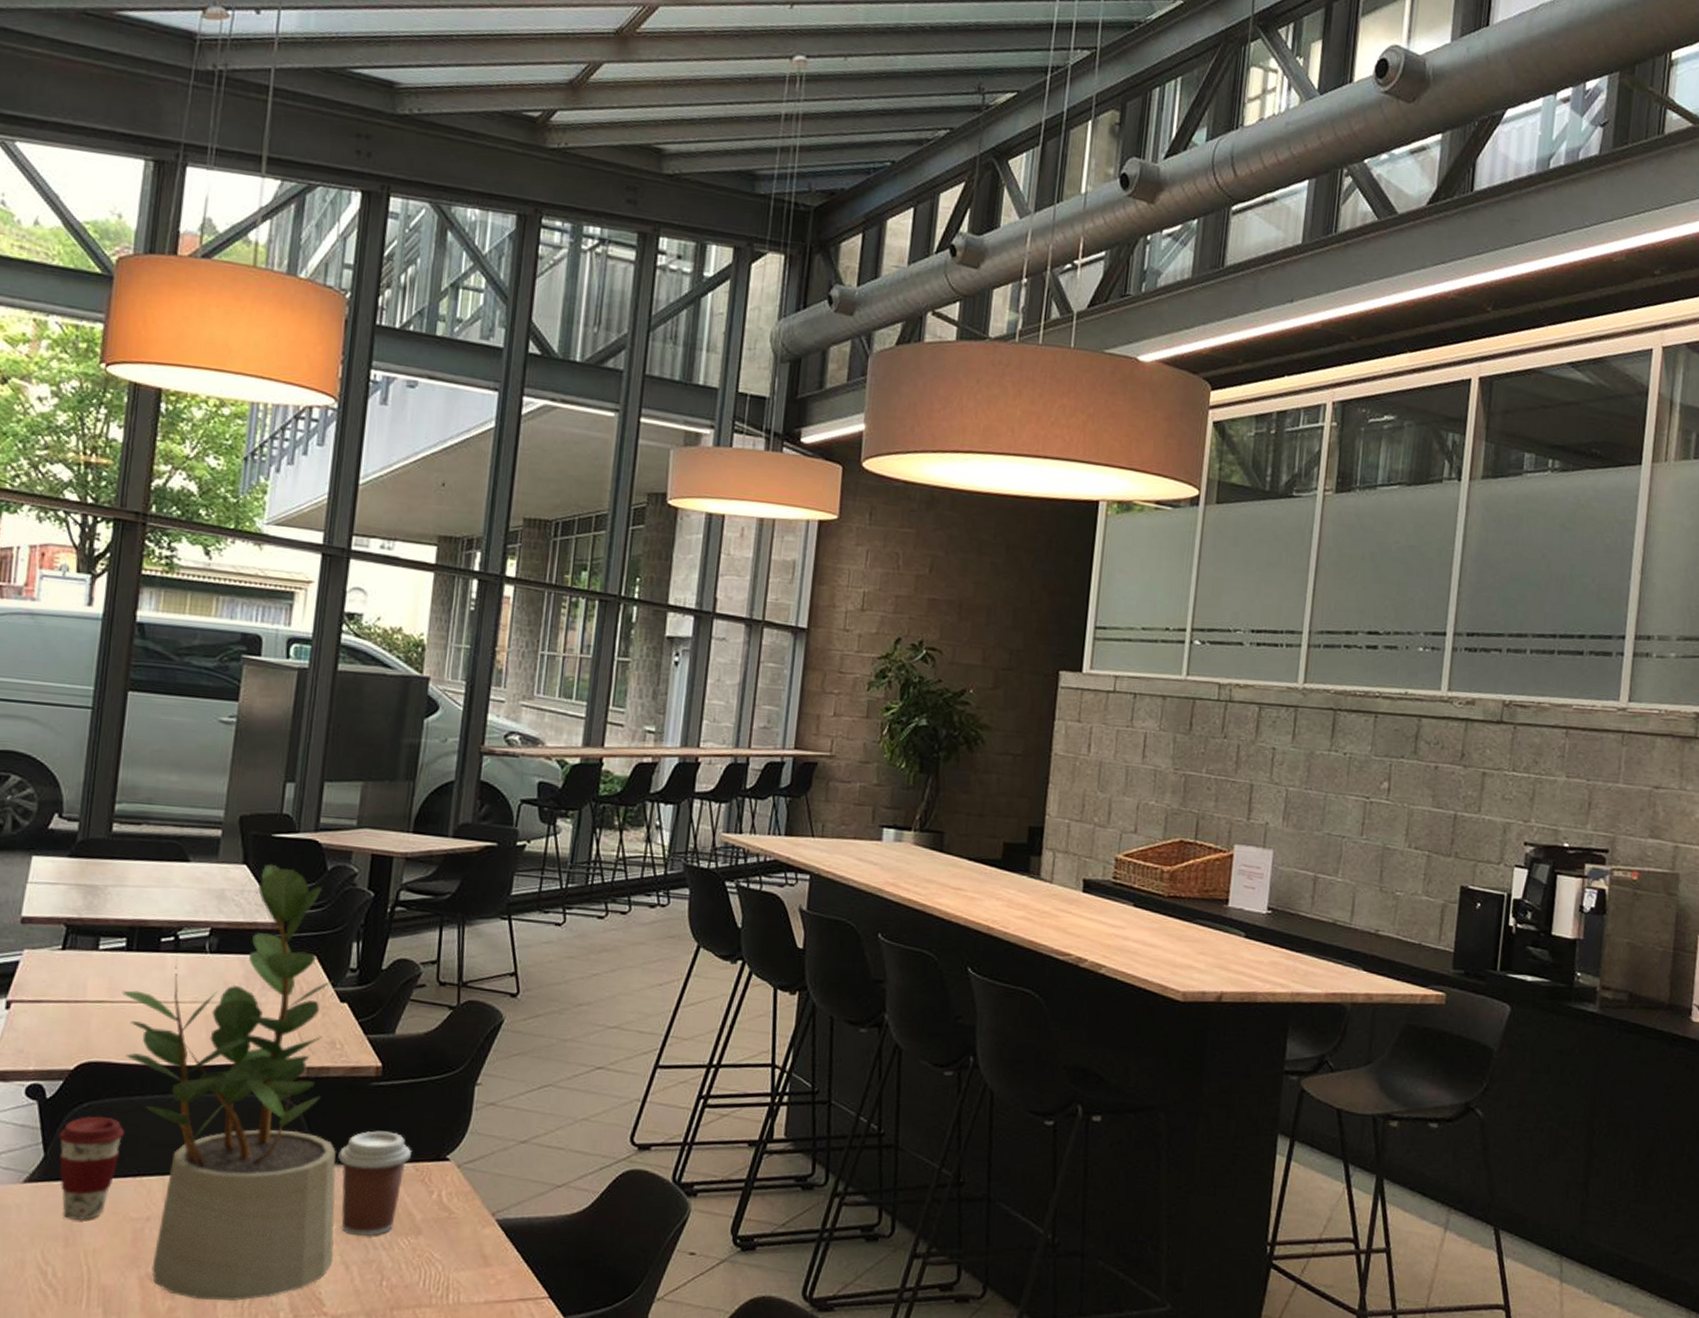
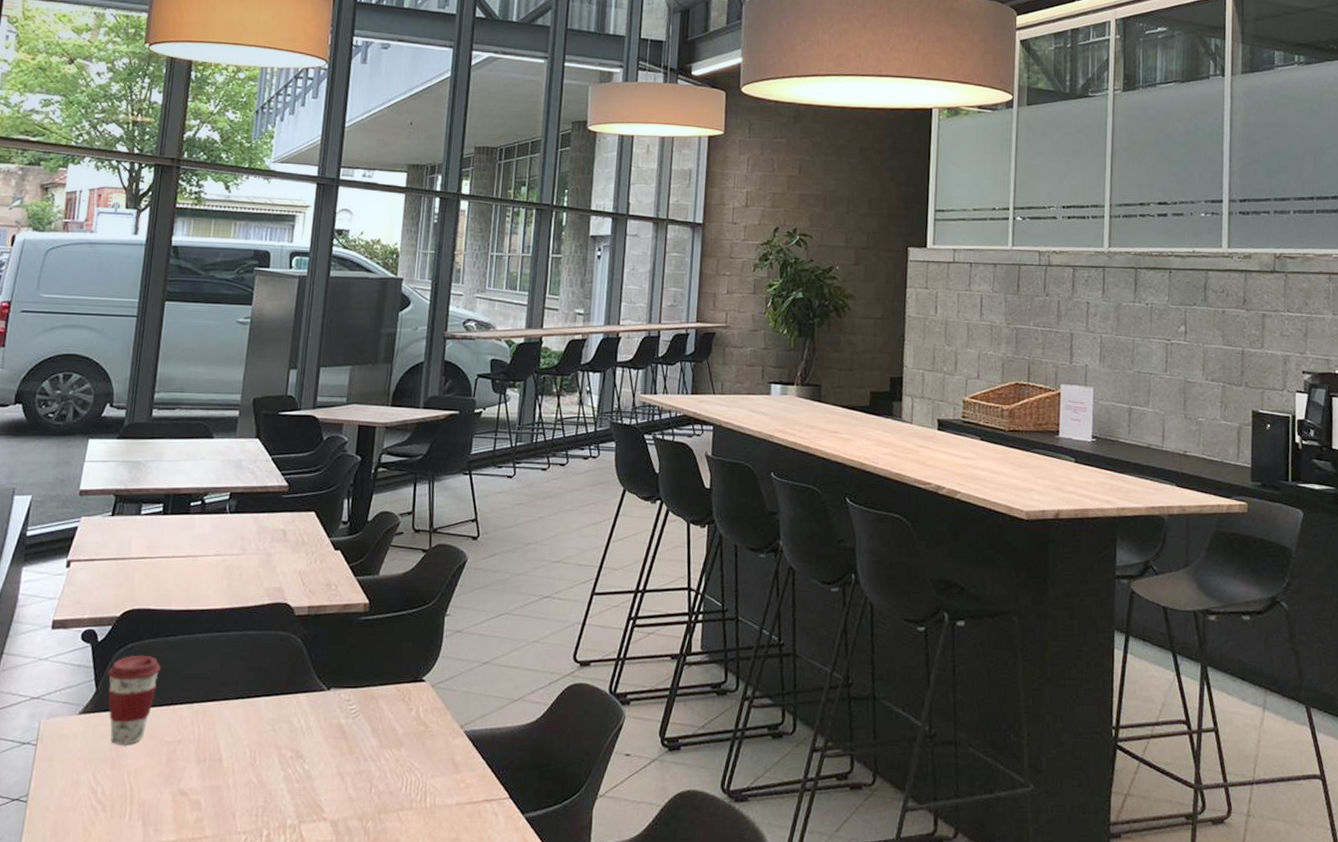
potted plant: present [122,863,336,1302] -> none [159,437,332,811]
coffee cup: present [338,1131,413,1237] -> none [334,658,395,750]

